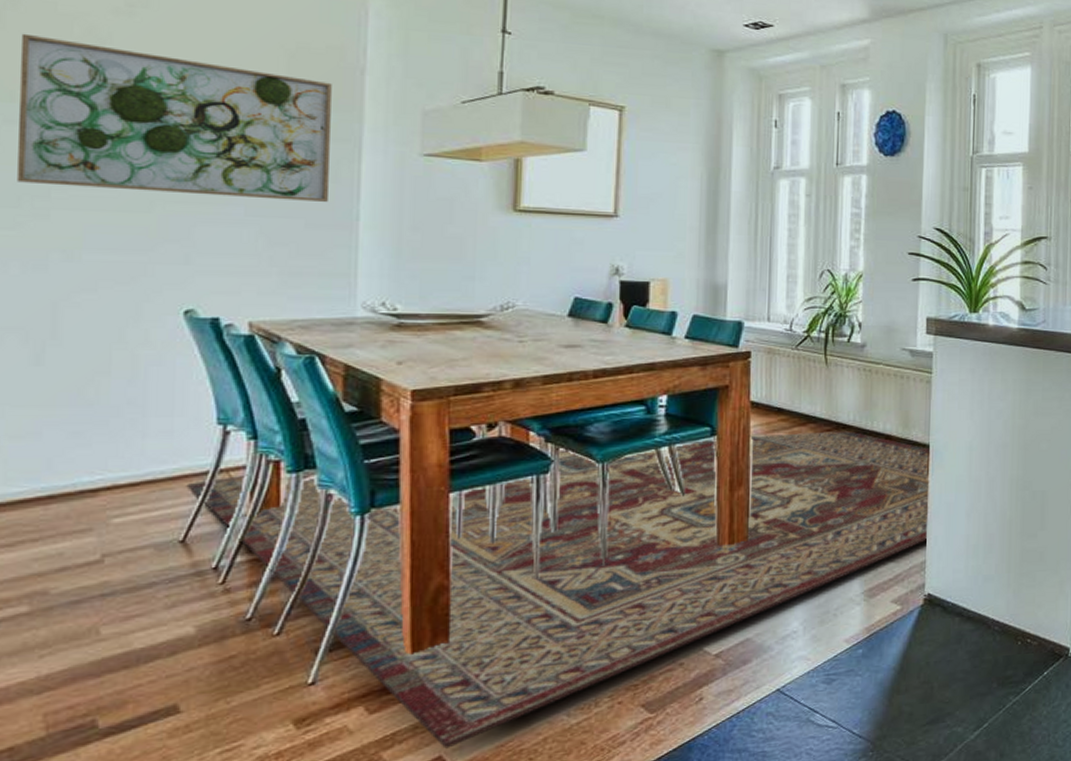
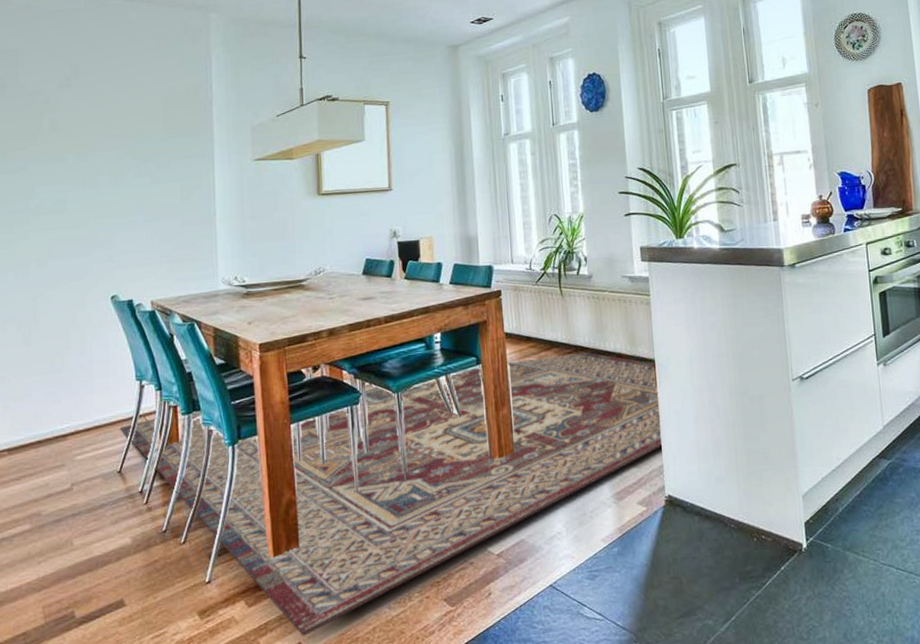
wall art: present [16,33,332,202] -> none [7,110,195,215]

